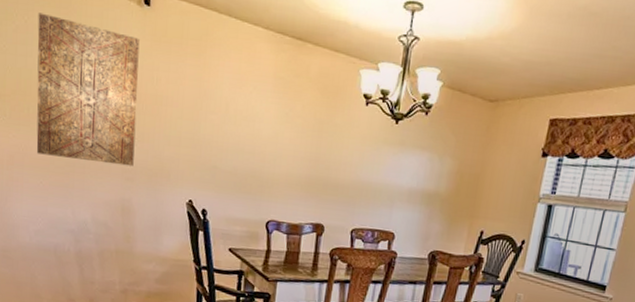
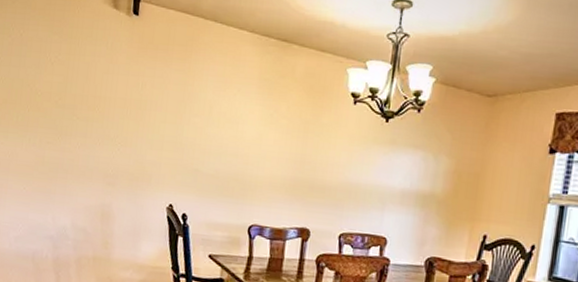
wall art: present [36,12,140,167] -> none [23,26,127,171]

